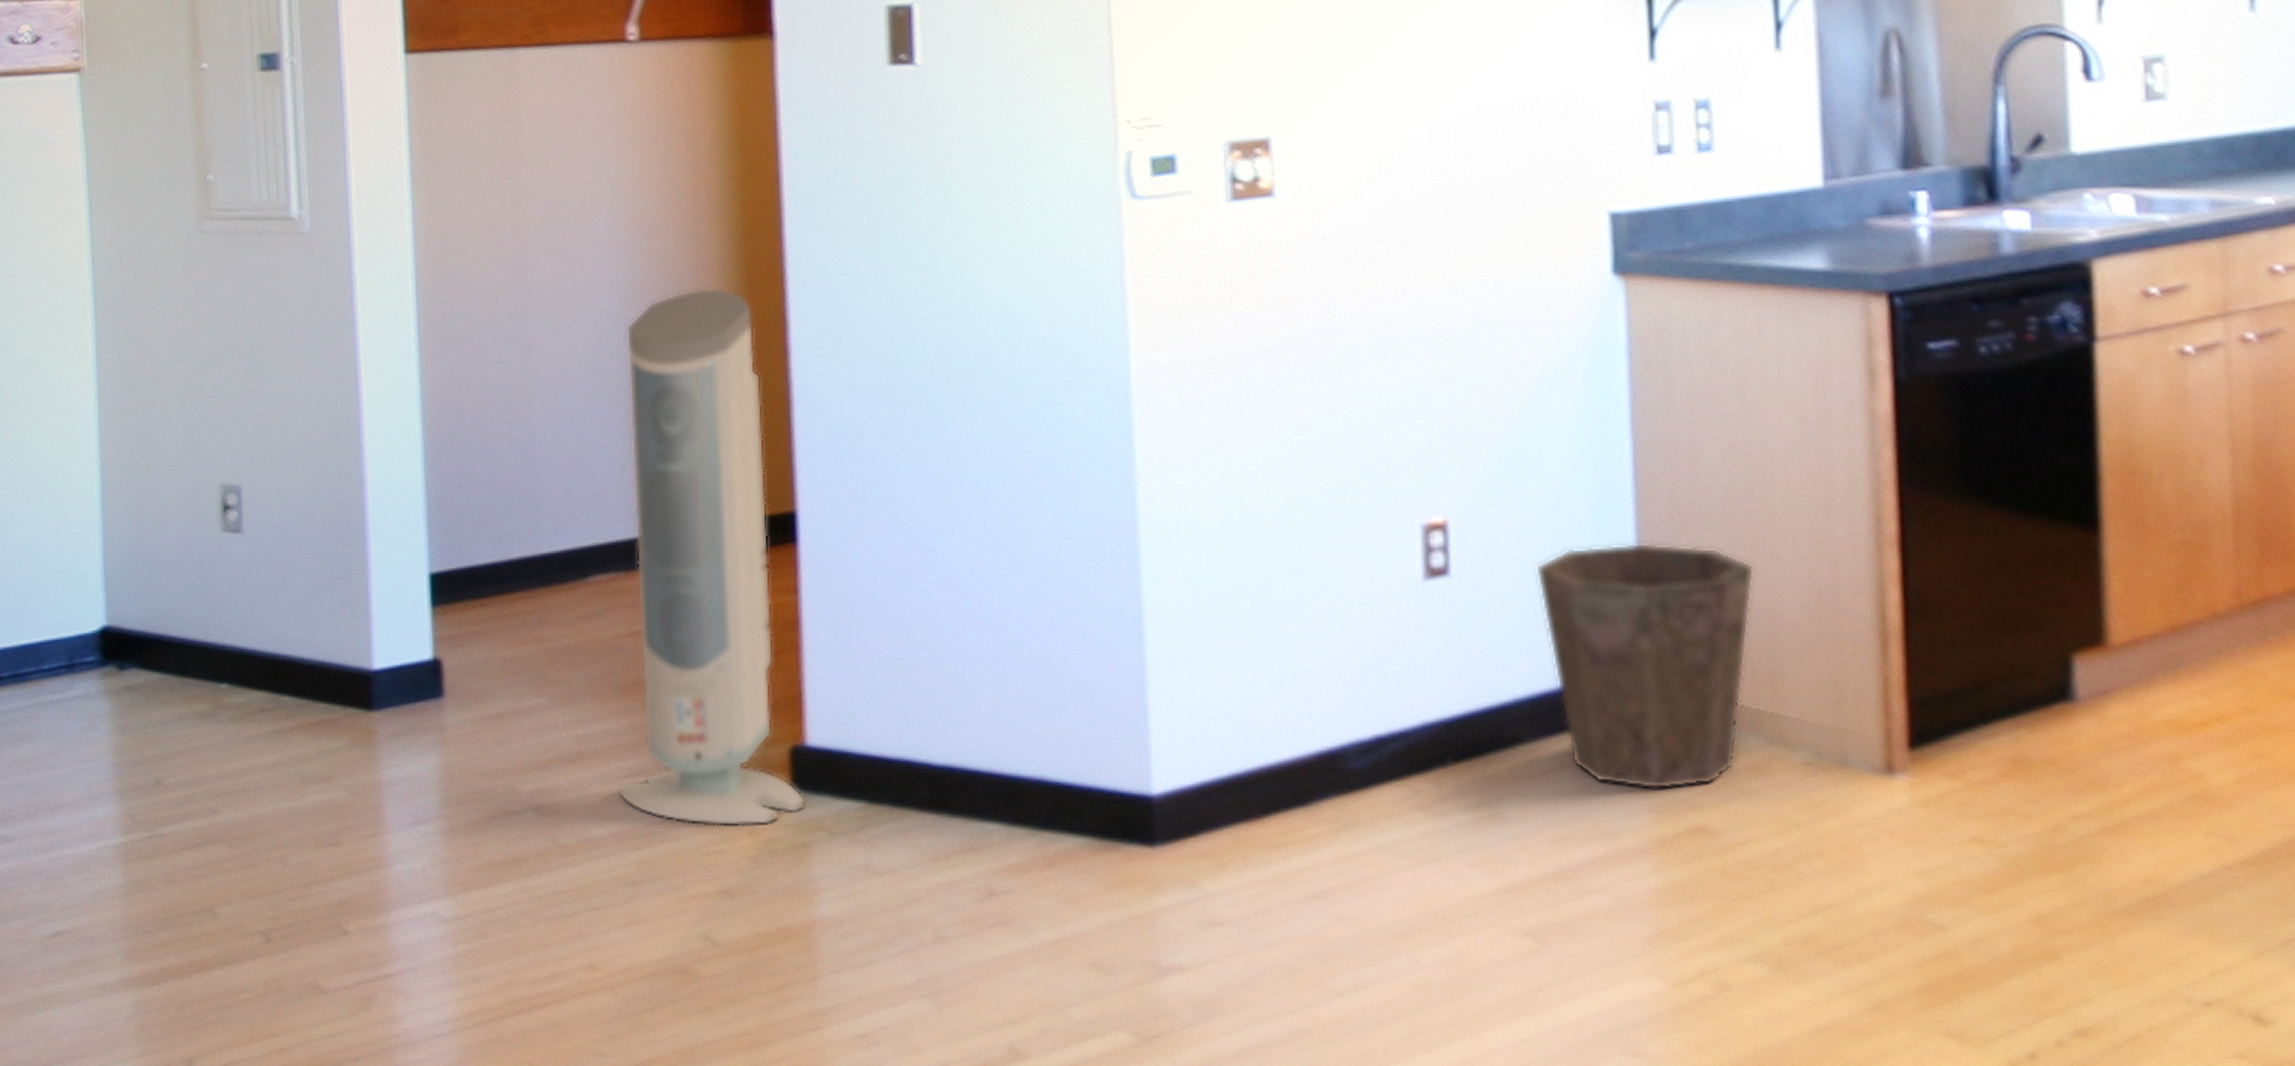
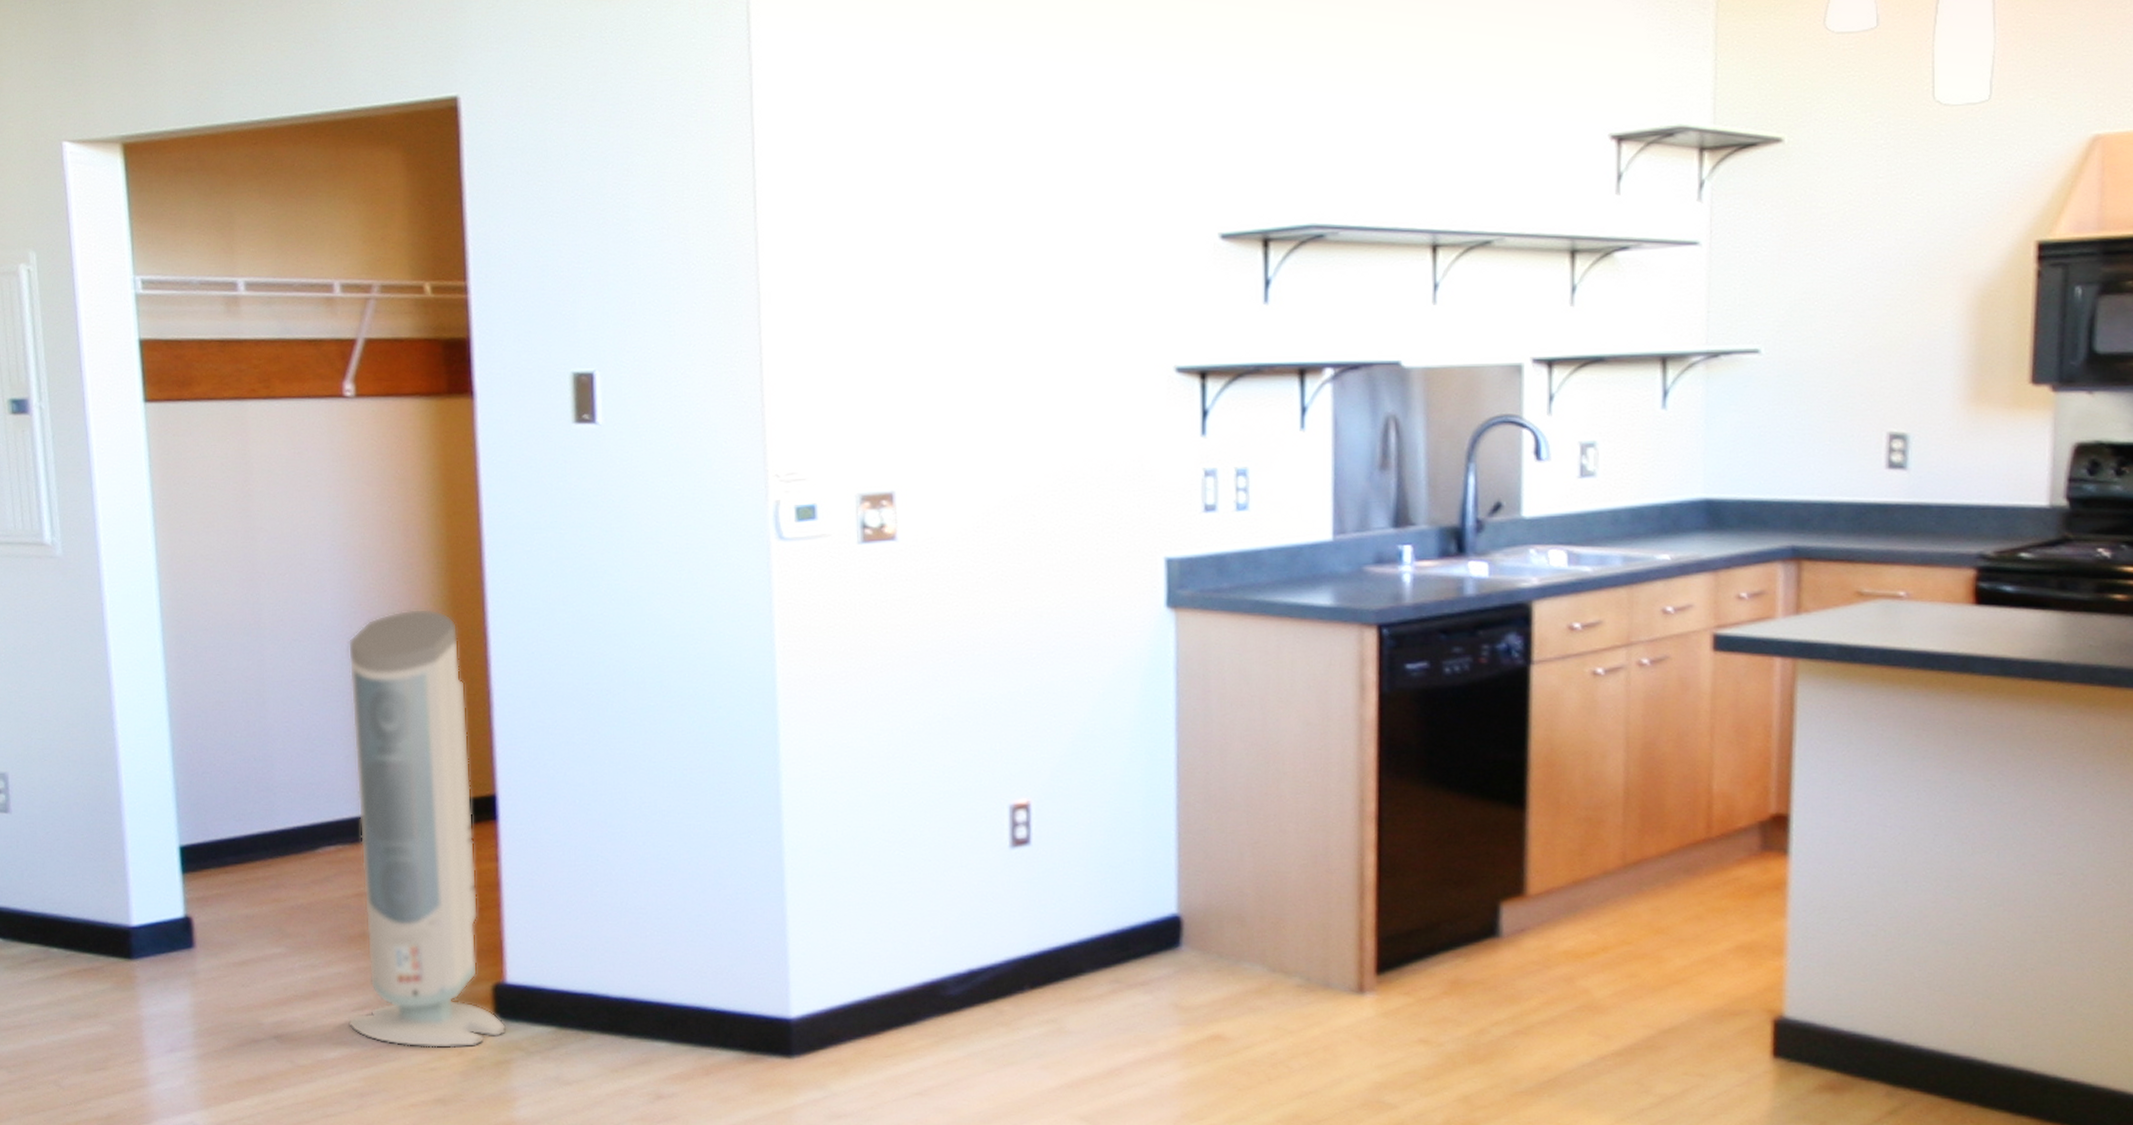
waste bin: present [1536,542,1755,791] -> none [1098,818,1267,1008]

